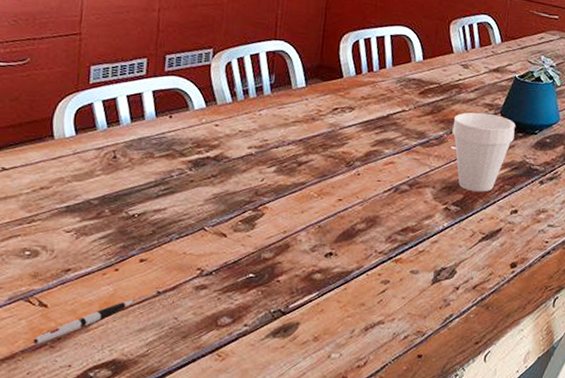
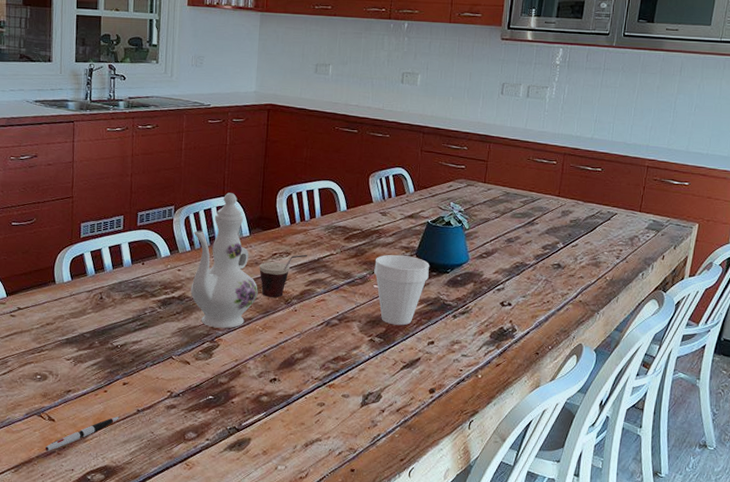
ewer: none [230,35,314,195] -> present [190,193,258,329]
cup: none [316,110,375,159] -> present [259,254,307,298]

